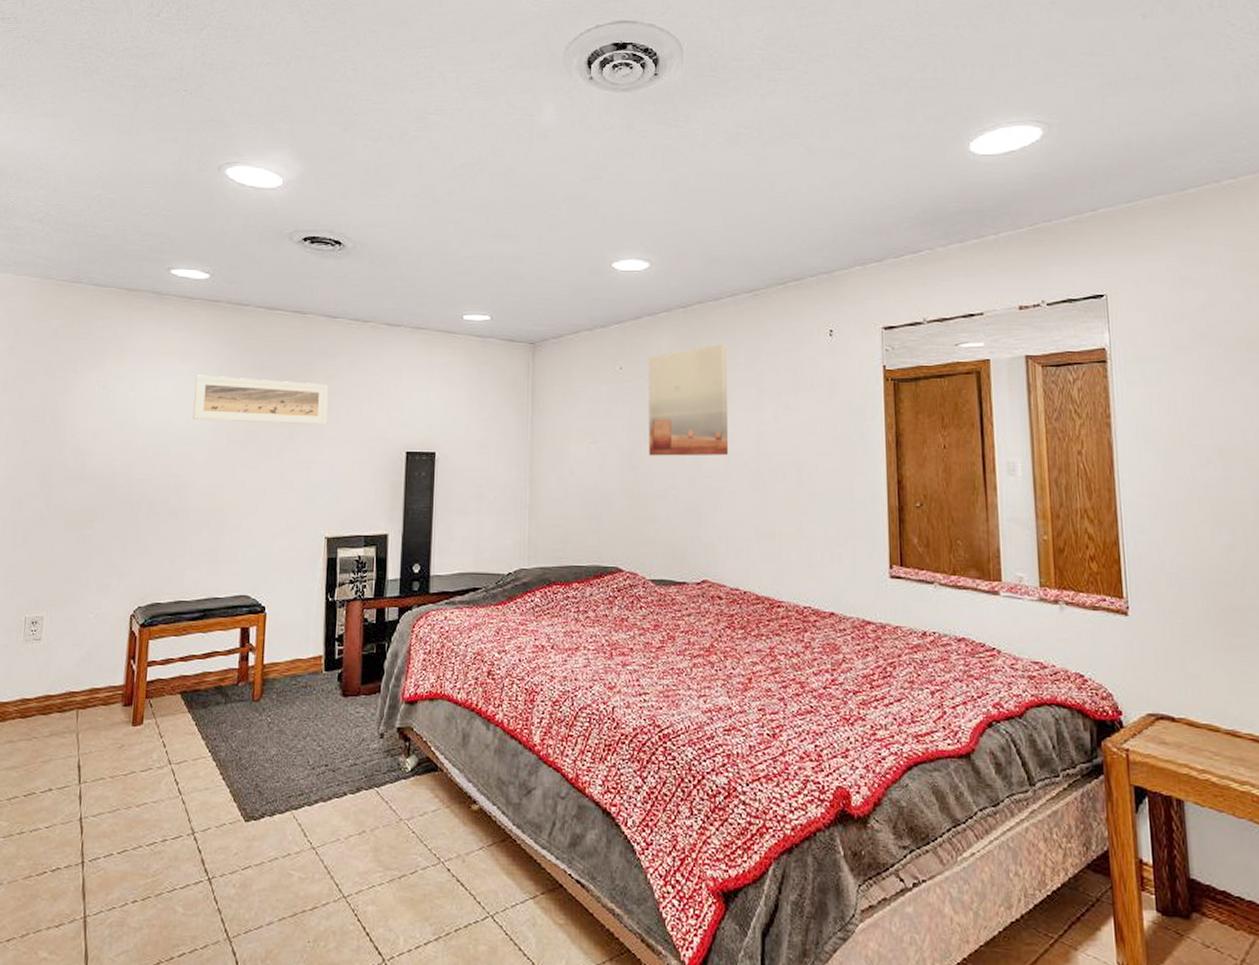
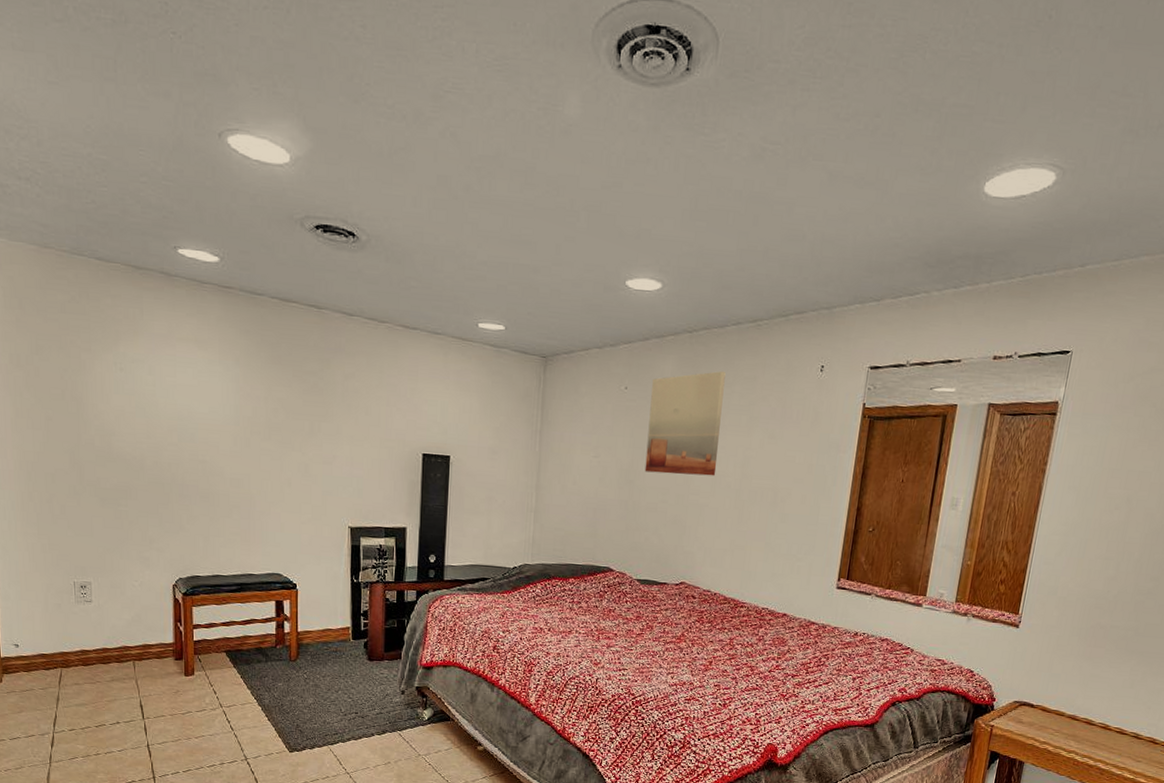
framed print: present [193,375,329,425] -> none [213,364,347,423]

